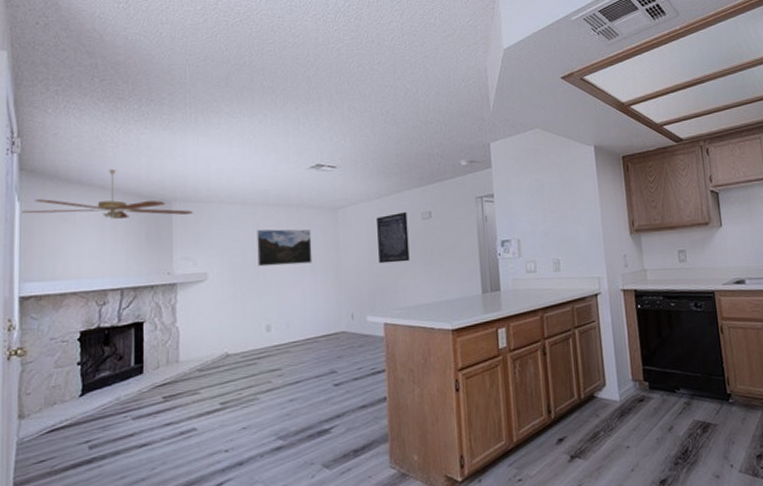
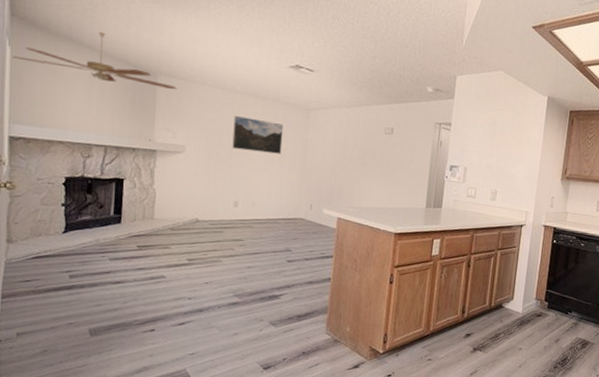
wall art: present [377,212,410,264] -> none [341,124,372,169]

